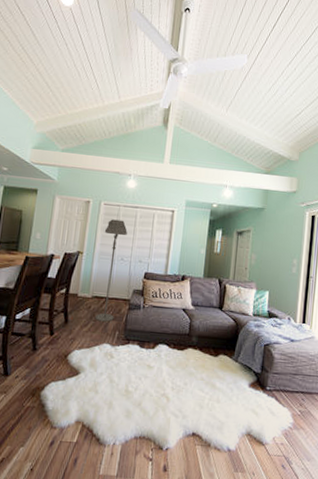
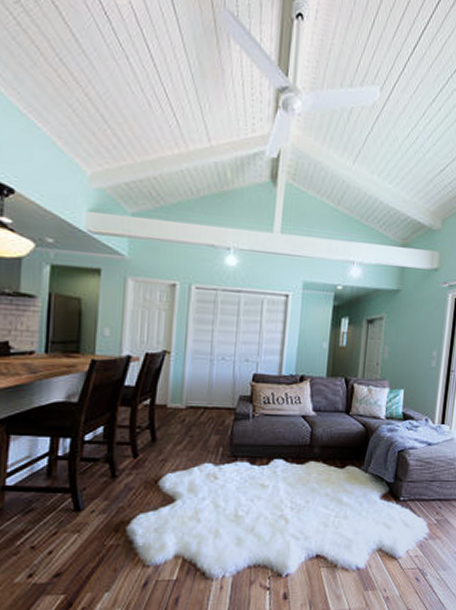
floor lamp: present [95,219,127,322] -> none [192,307,229,437]

